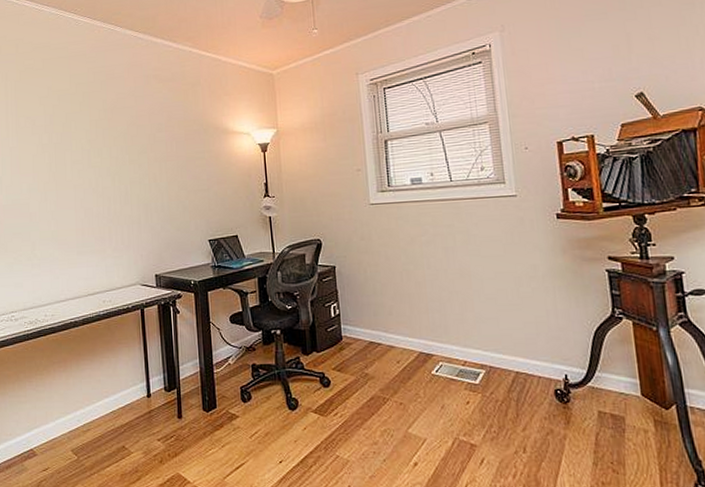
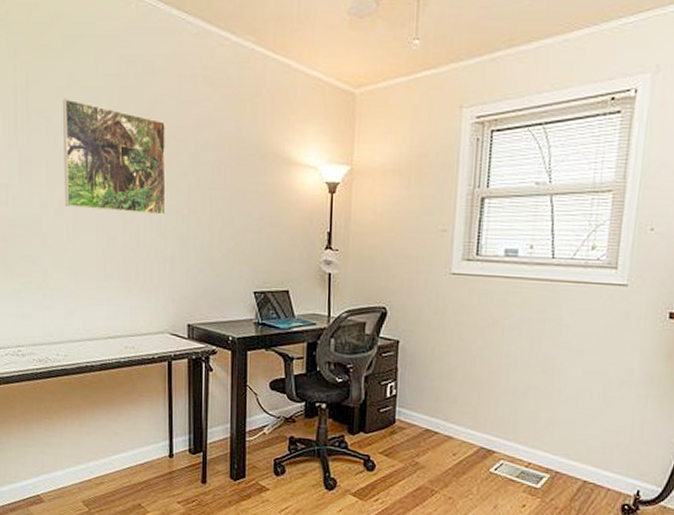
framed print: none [44,105,131,190] -> present [62,98,167,215]

